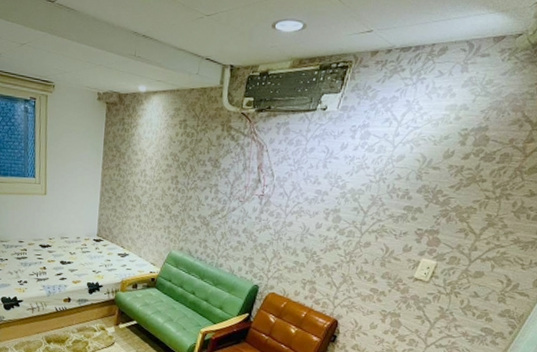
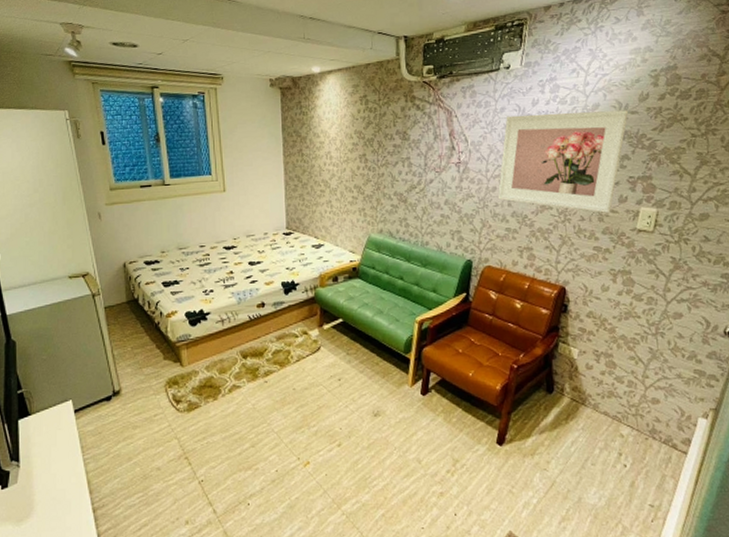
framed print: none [292,156,431,259] -> present [497,110,629,213]

